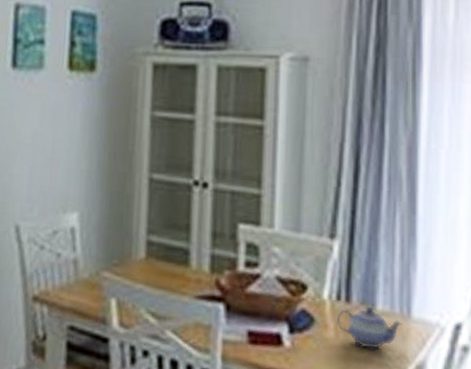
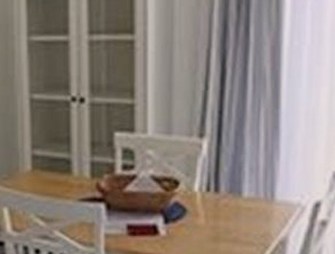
teapot: present [336,307,402,350] -> none [206,195,266,230]

